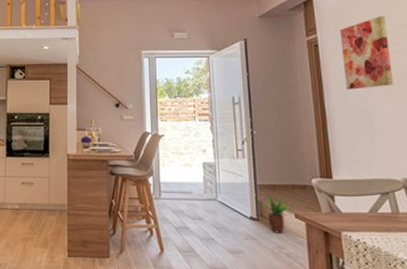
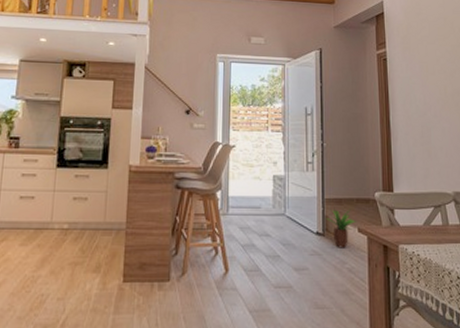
wall art: present [339,16,394,90] -> none [406,35,450,105]

